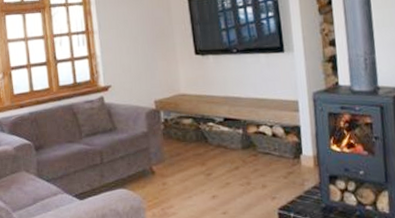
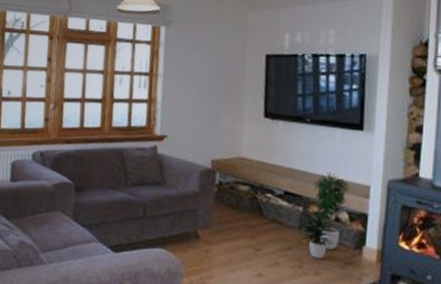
potted plant: none [241,93,281,173] -> present [297,171,350,259]

